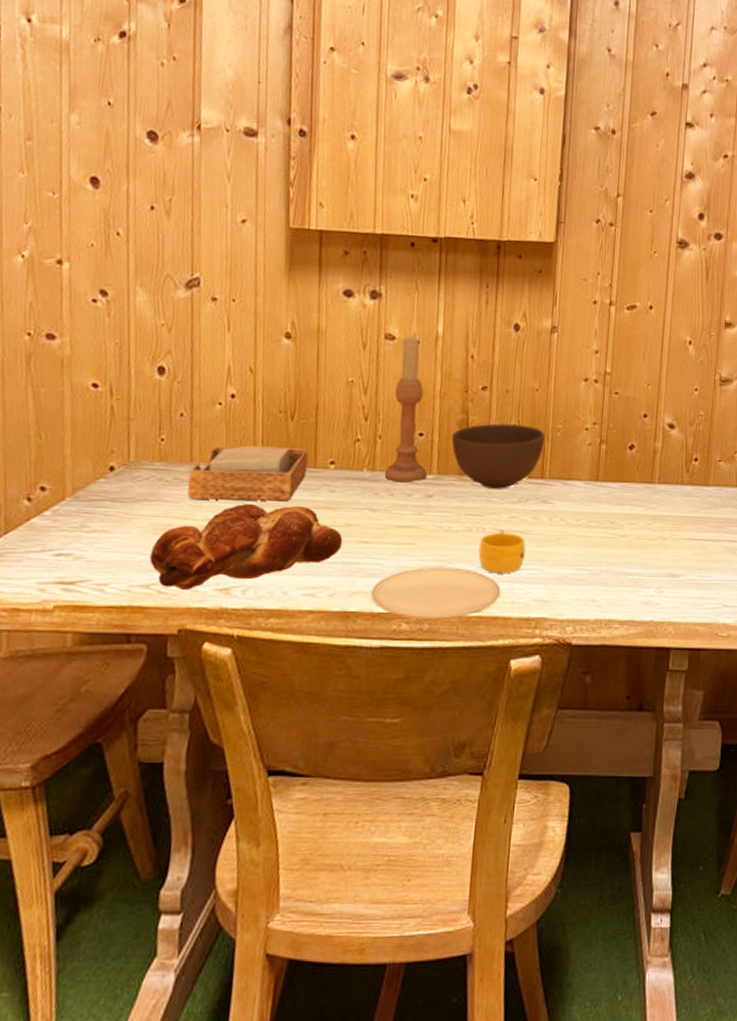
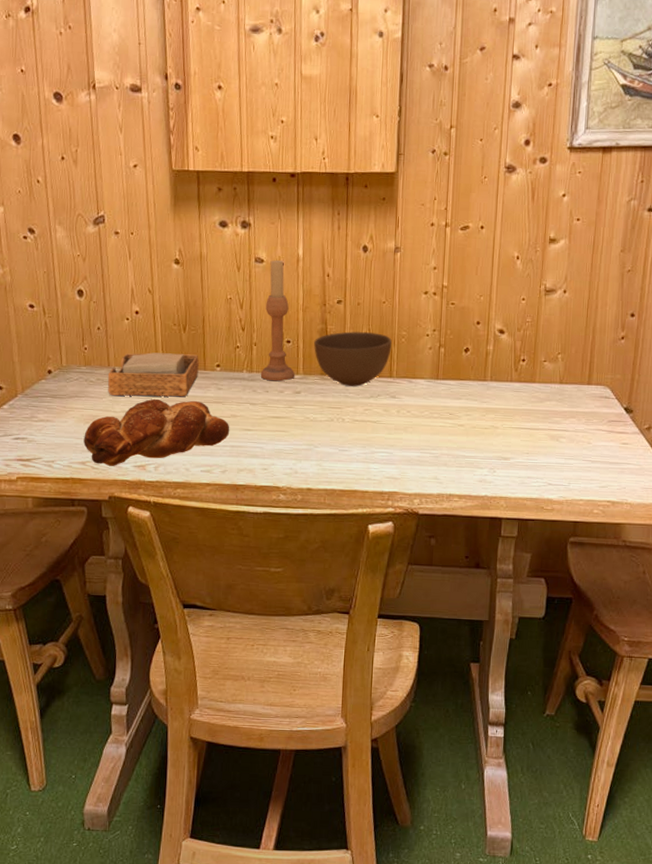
plate: present [370,566,501,620] -> none [254,449,359,492]
cup: present [478,529,526,574] -> none [339,420,378,456]

